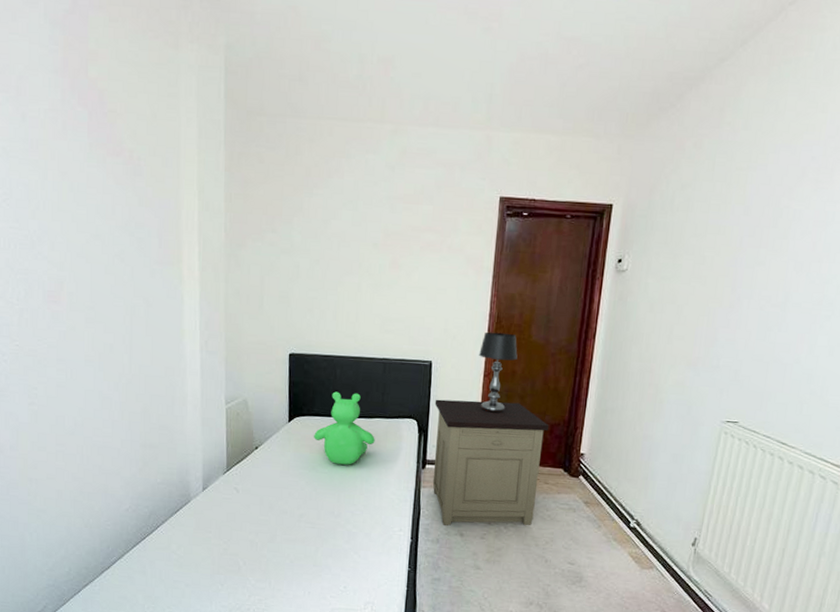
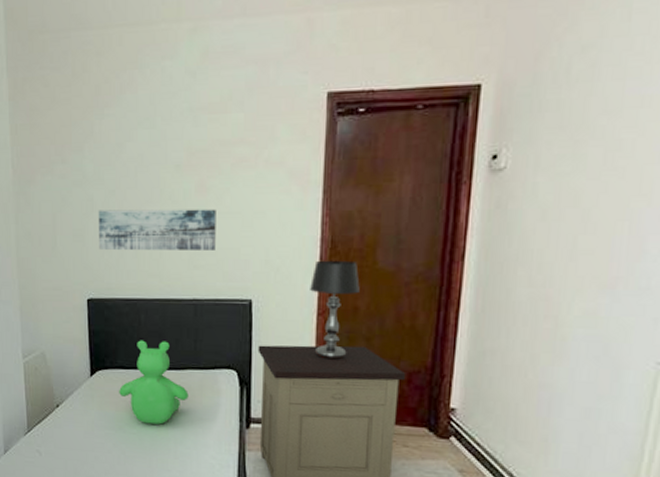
wall art: none [302,276,406,318] -> present [98,209,216,250]

